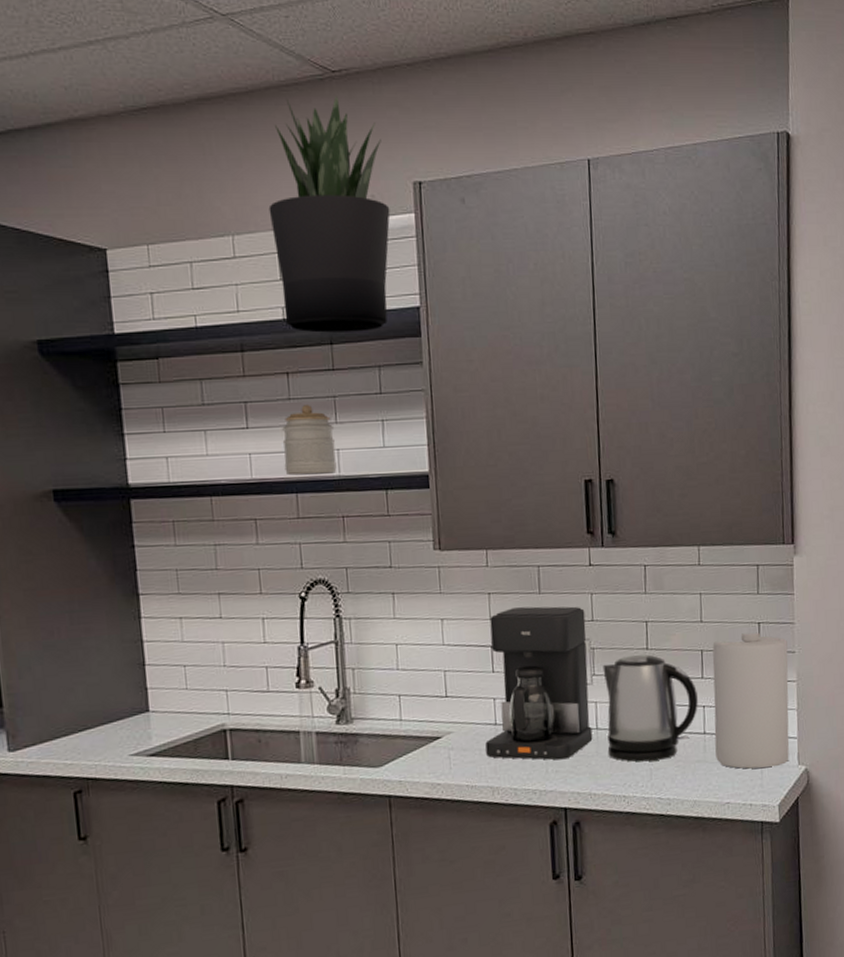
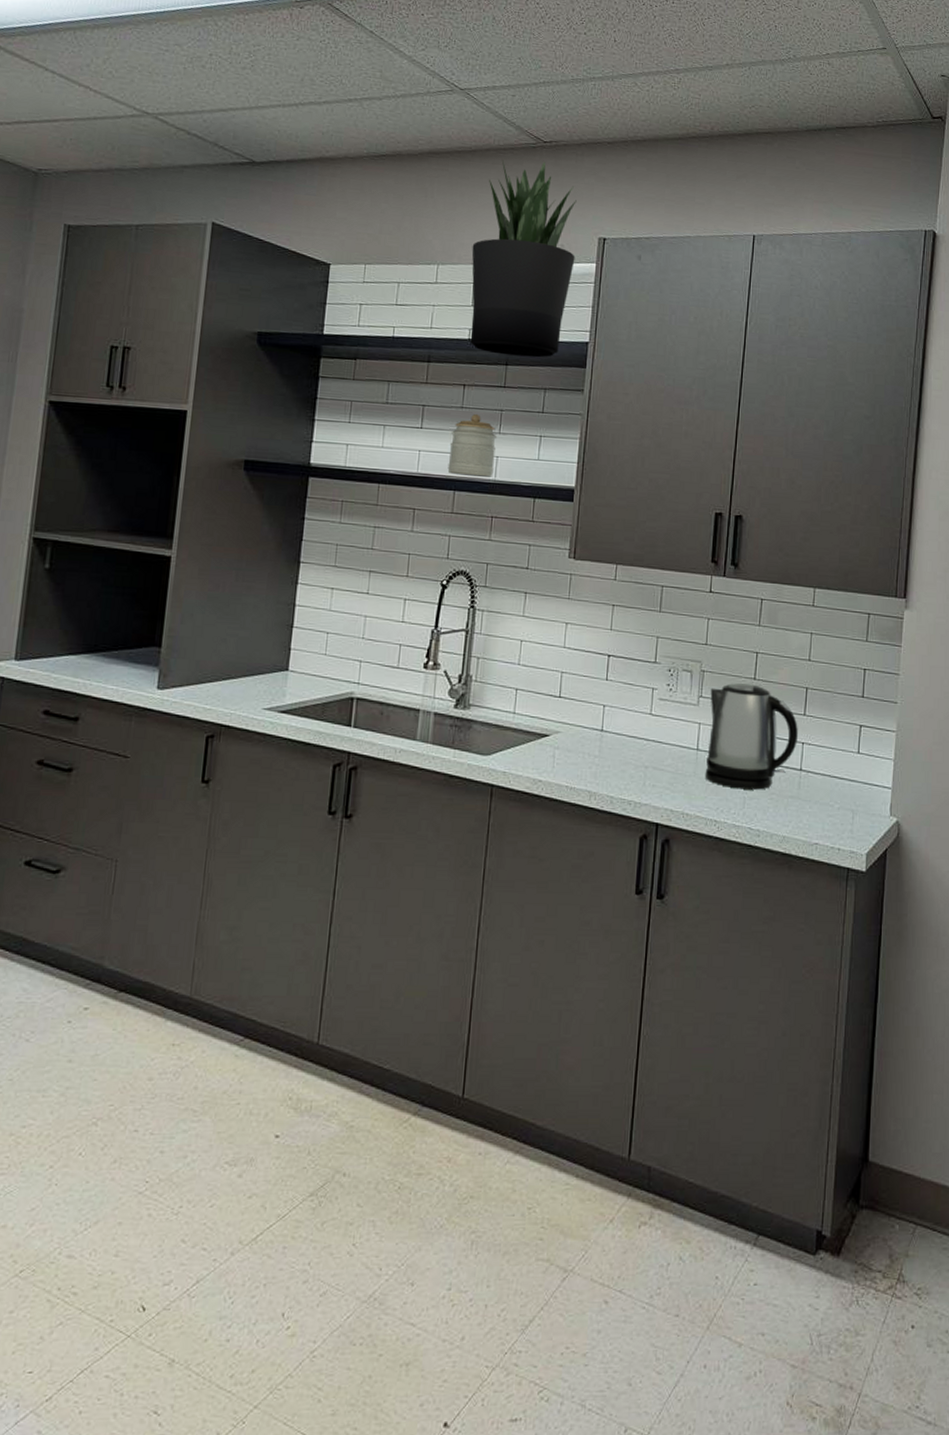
coffee maker: present [485,606,593,760] -> none [589,622,700,775]
paper towel holder: present [712,632,789,769] -> none [809,677,891,815]

